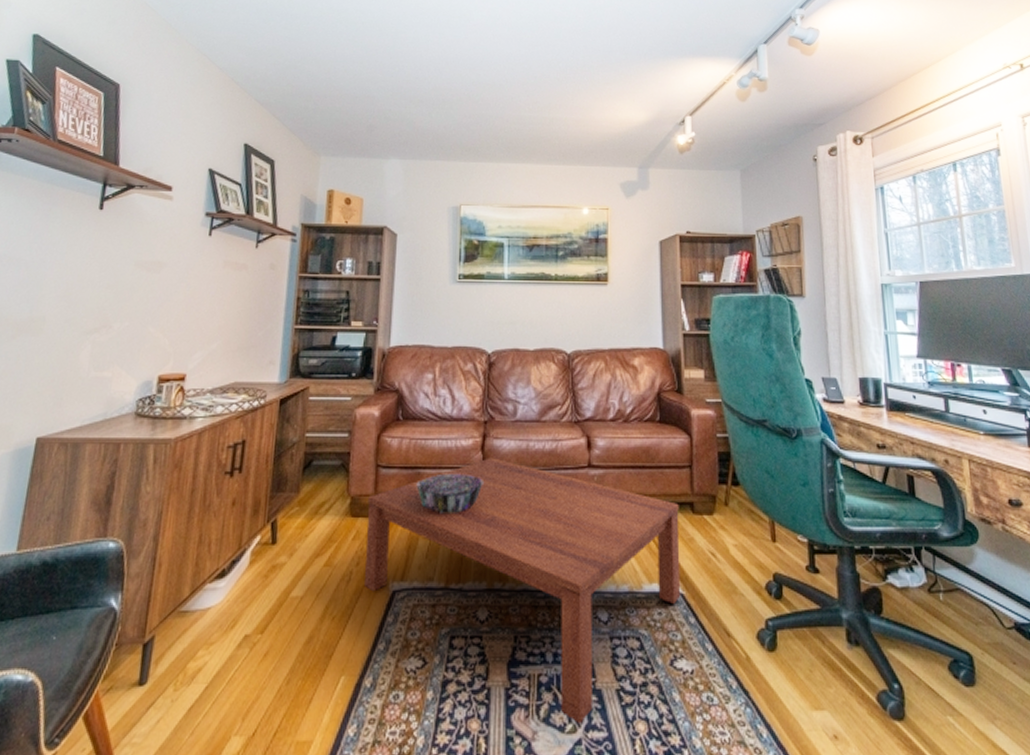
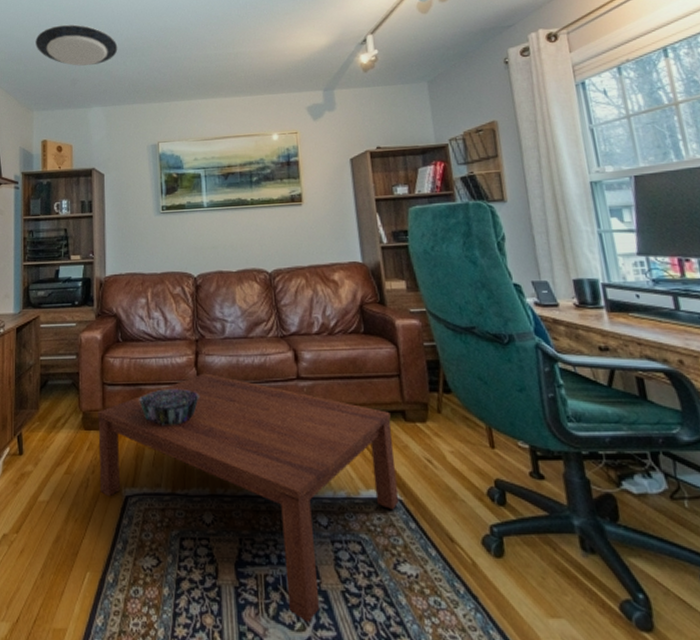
ceiling light: none [329,63,424,112] -> present [35,24,118,66]

